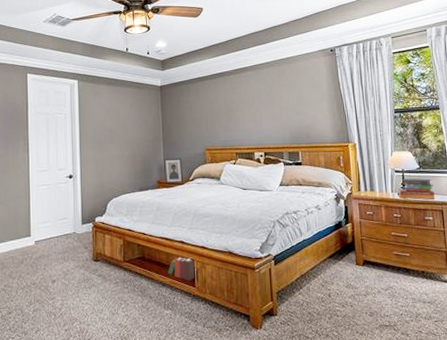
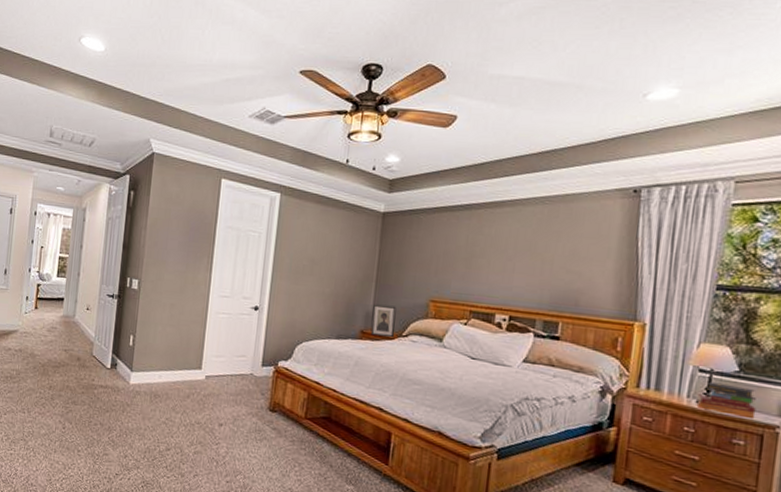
books: present [168,256,196,282] -> none [357,425,394,458]

